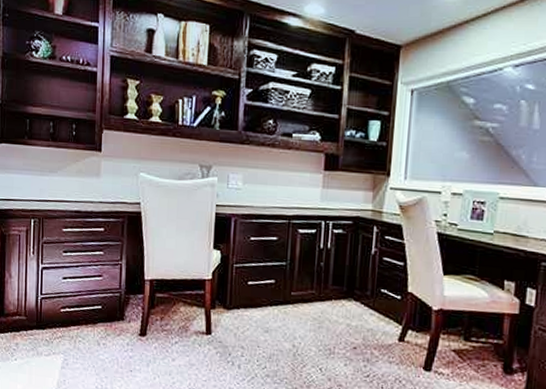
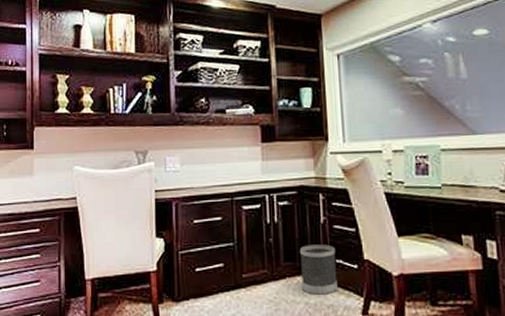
wastebasket: none [346,272,382,320] -> present [300,244,338,295]

